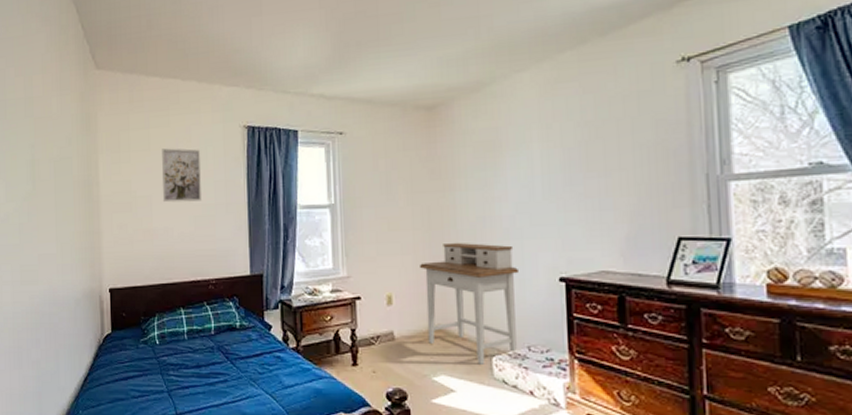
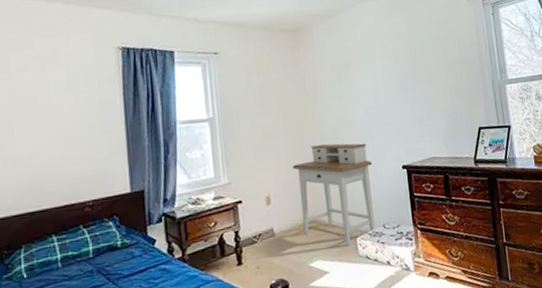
wall art: present [162,148,202,203] -> none [24,70,73,127]

